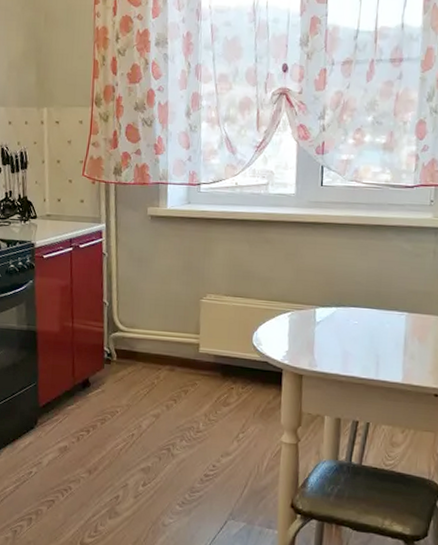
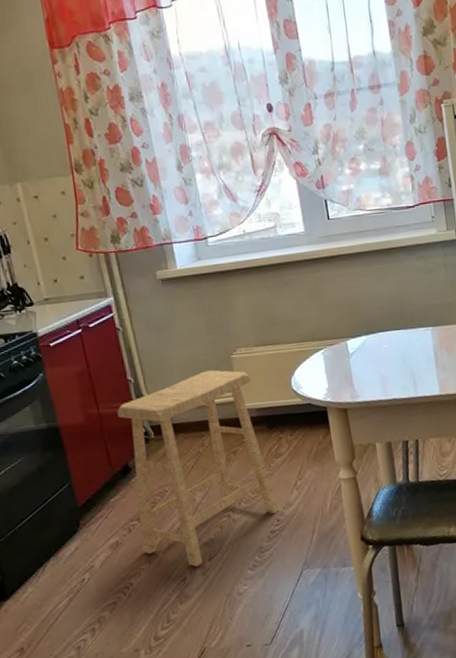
stool: none [85,309,217,489] -> present [117,370,279,567]

